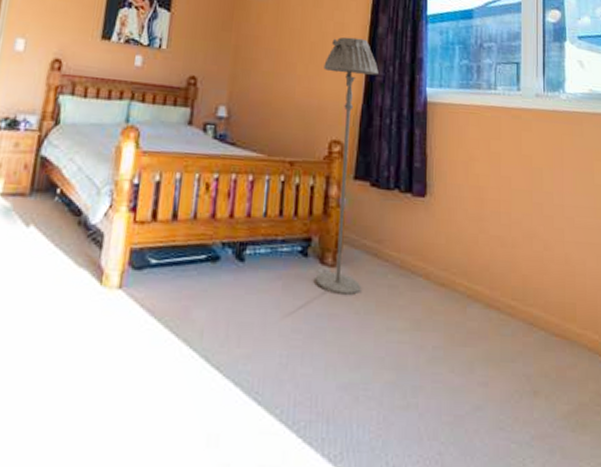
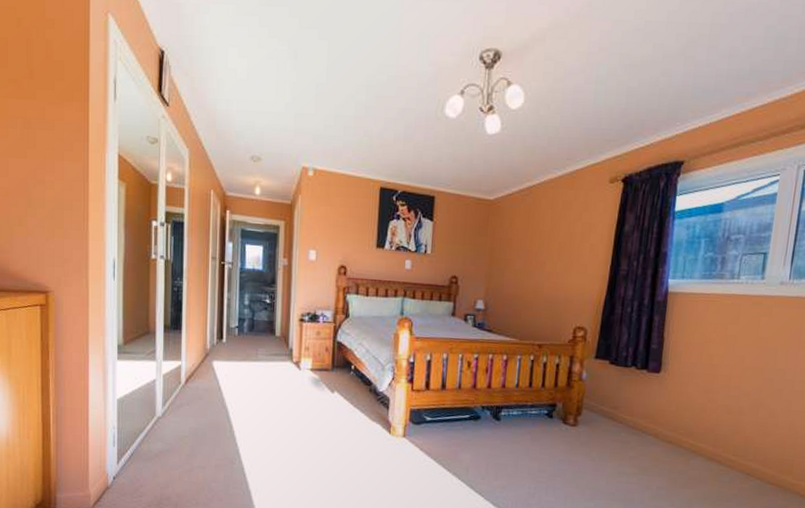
floor lamp: present [315,37,379,295] -> none [558,236,623,447]

